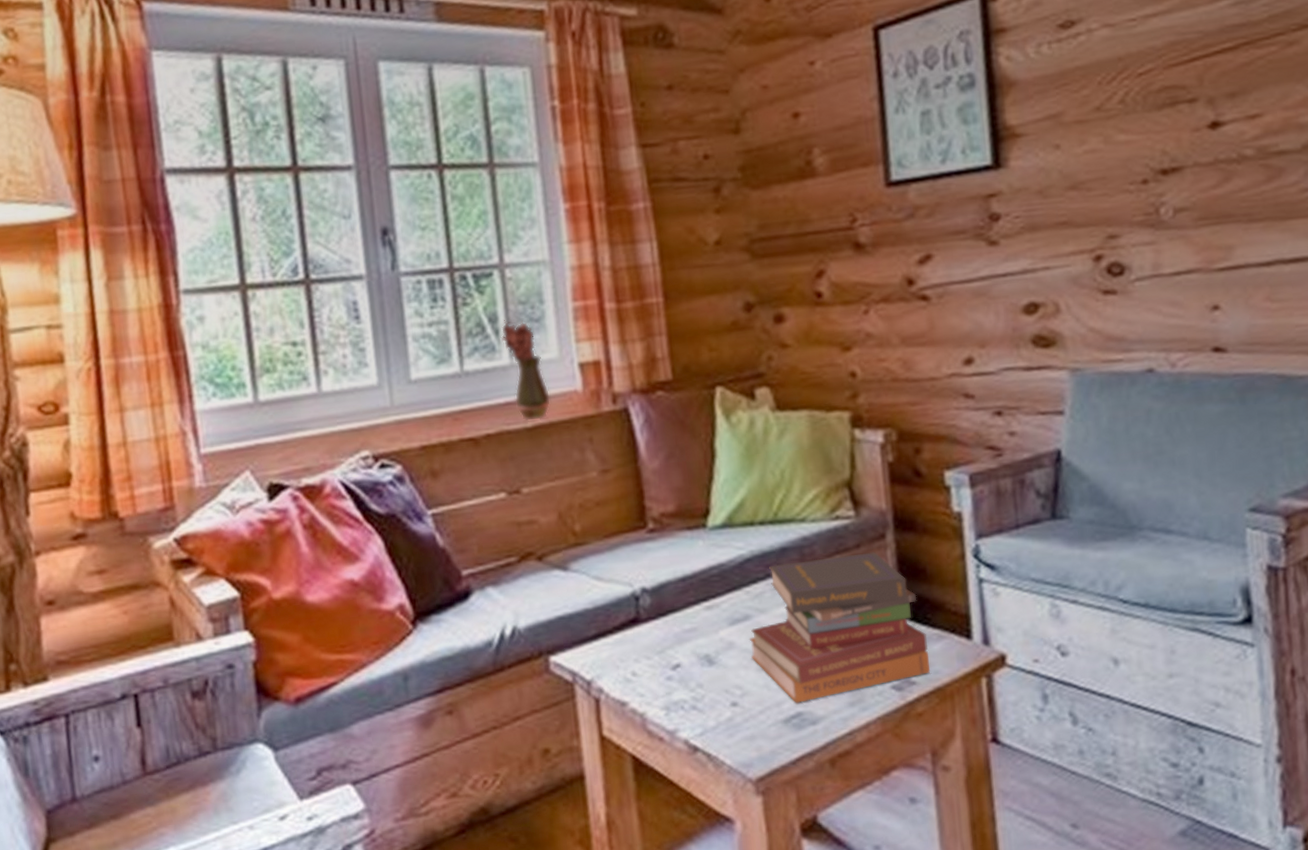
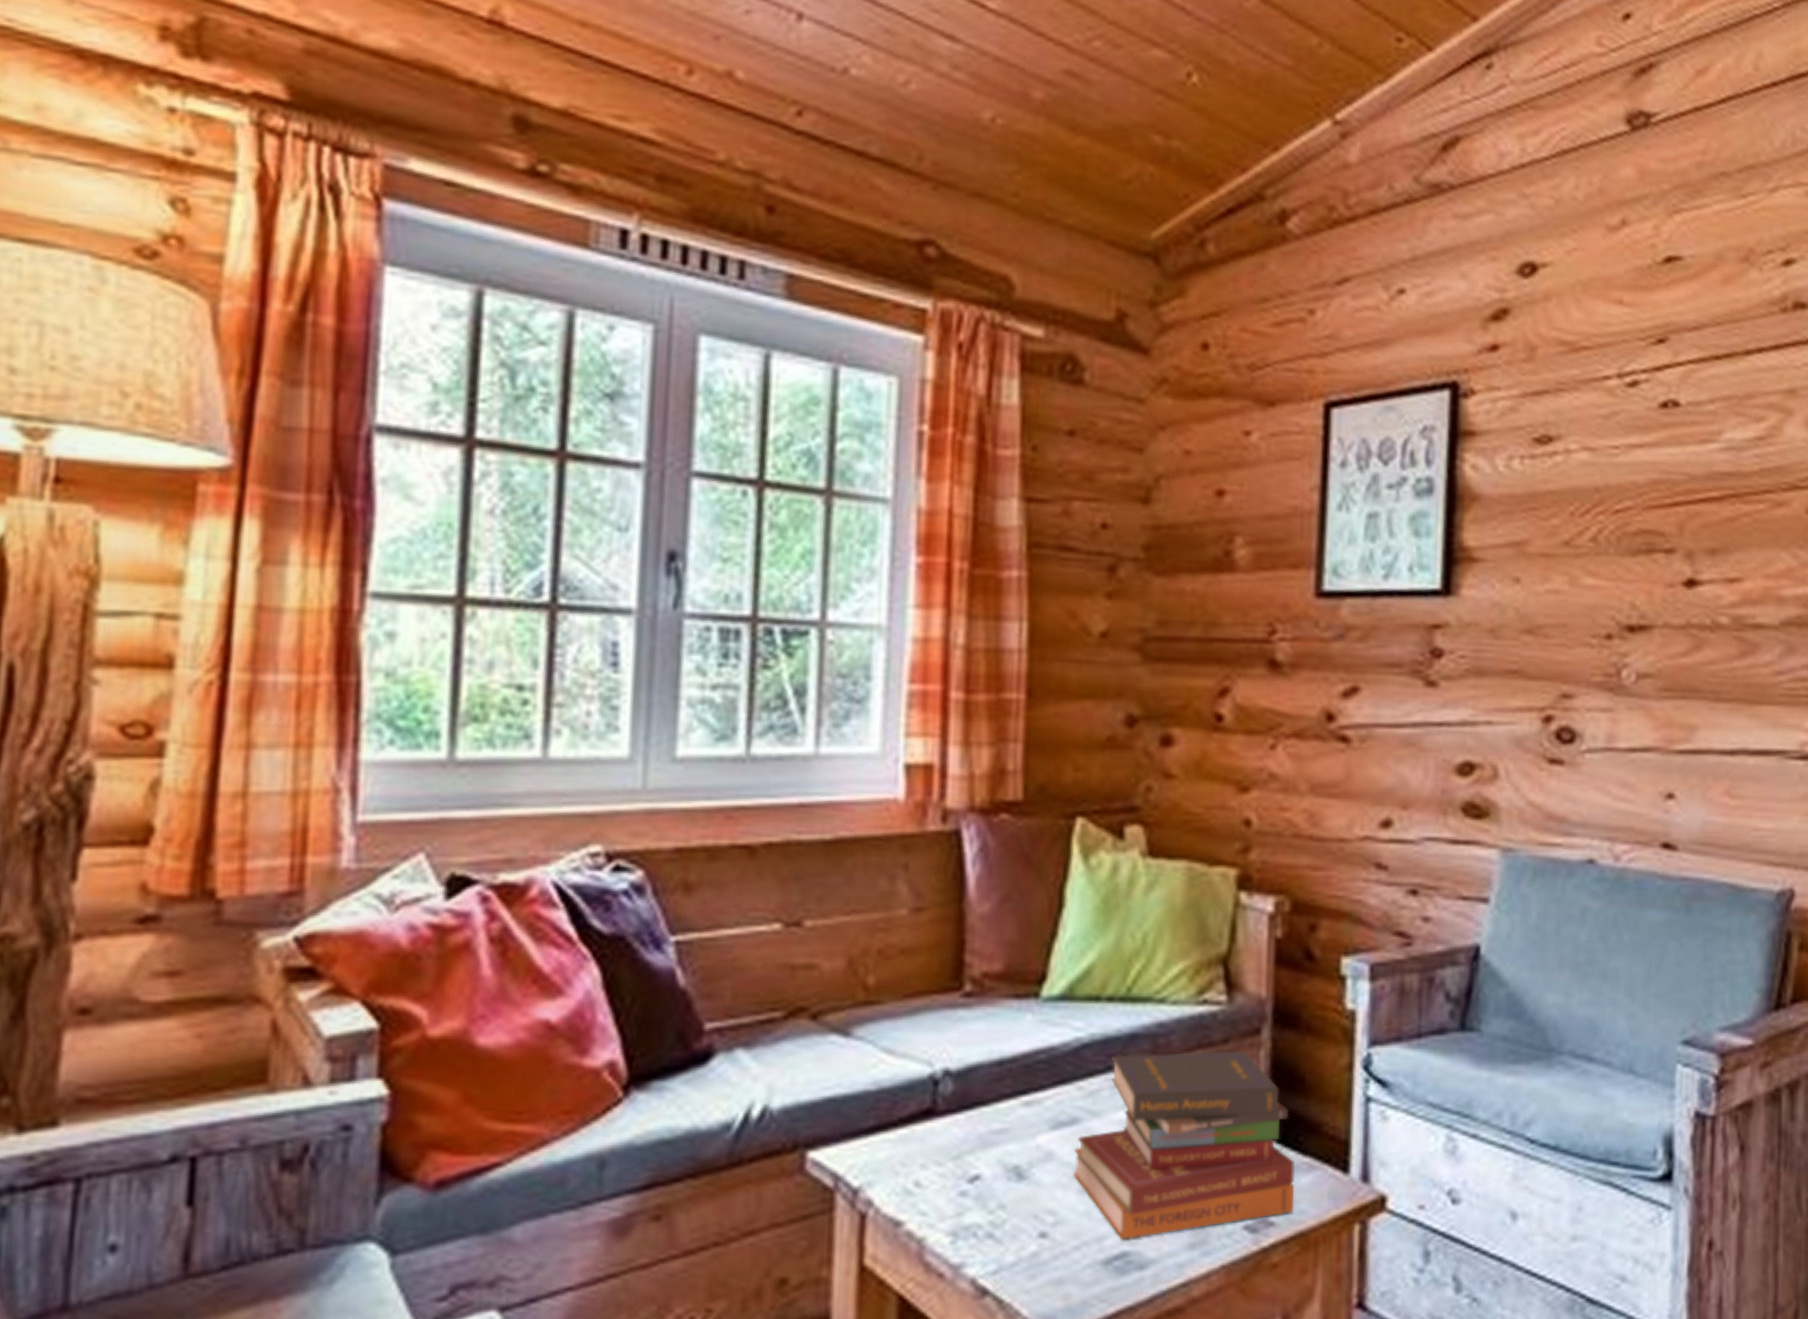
vase: present [500,320,551,422] -> none [806,695,862,833]

